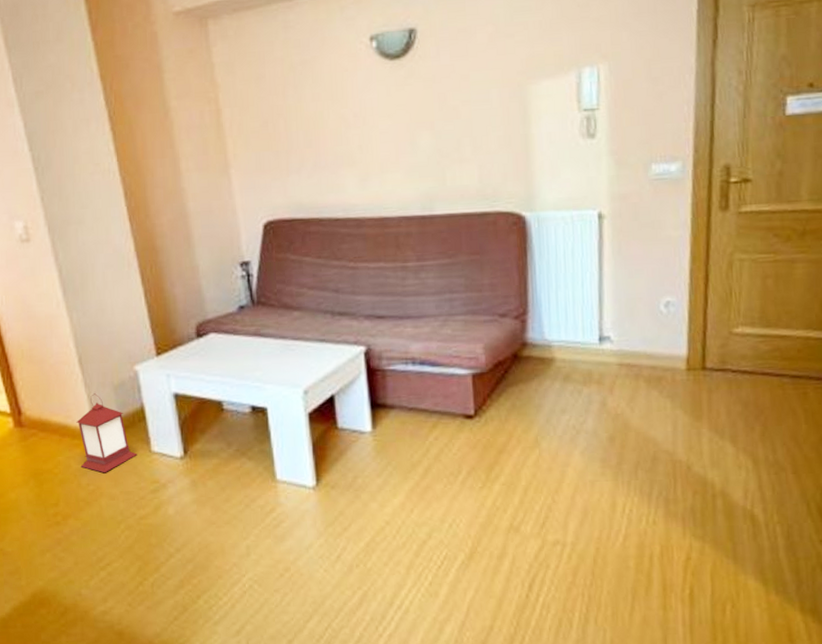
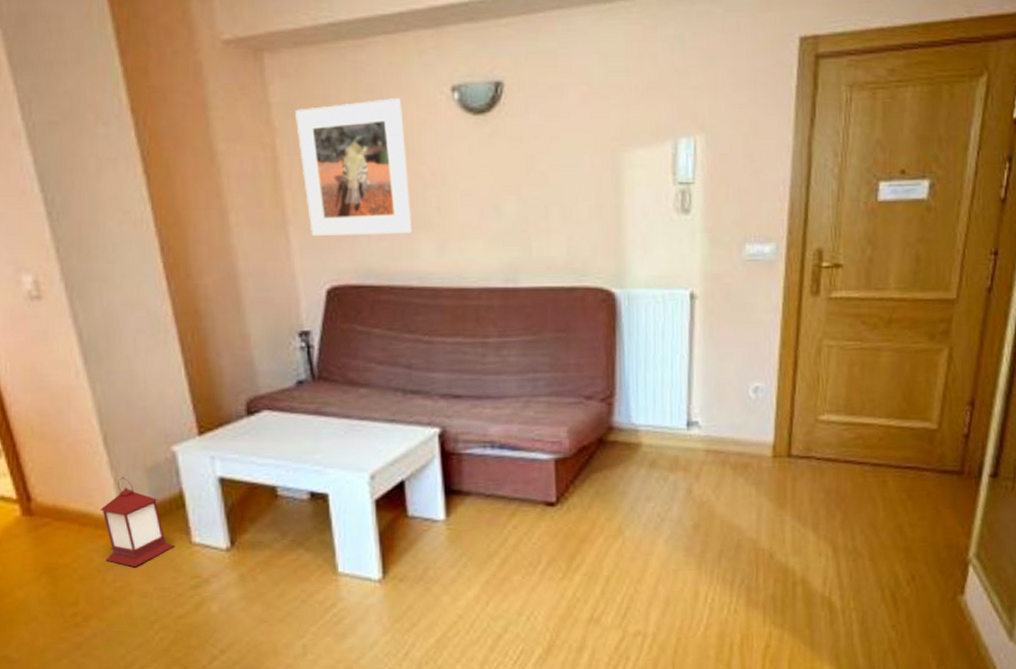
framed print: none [235,50,339,178] -> present [295,98,414,237]

